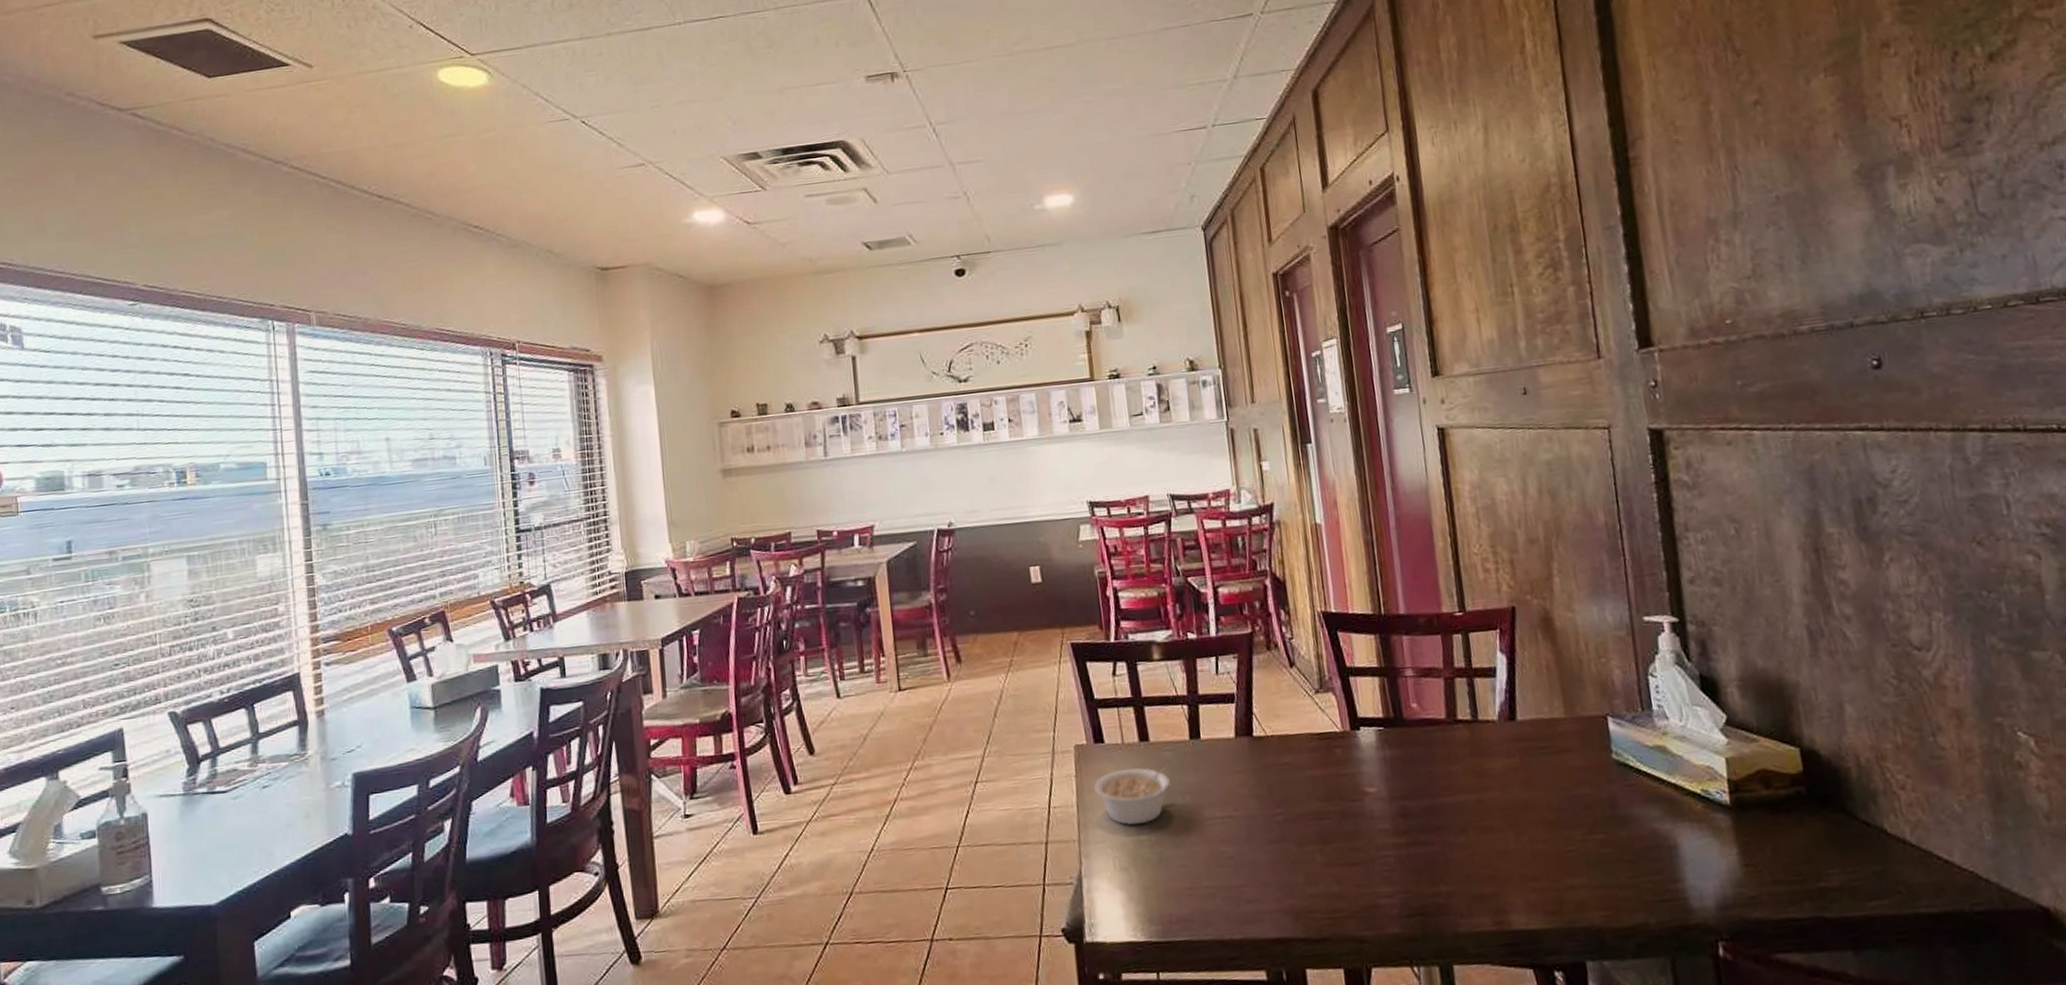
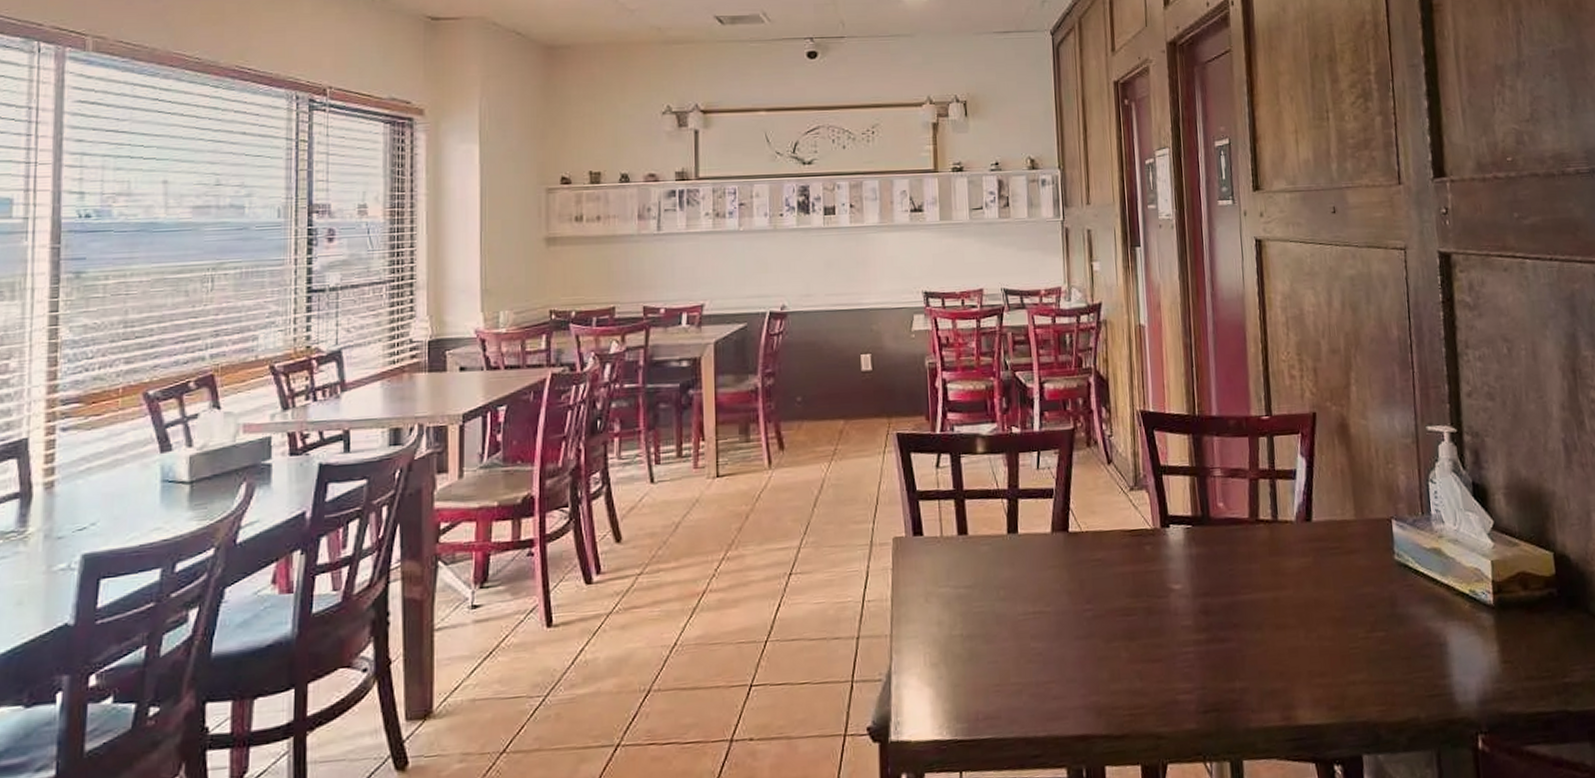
legume: present [1094,760,1173,825] -> none [910,555,990,620]

